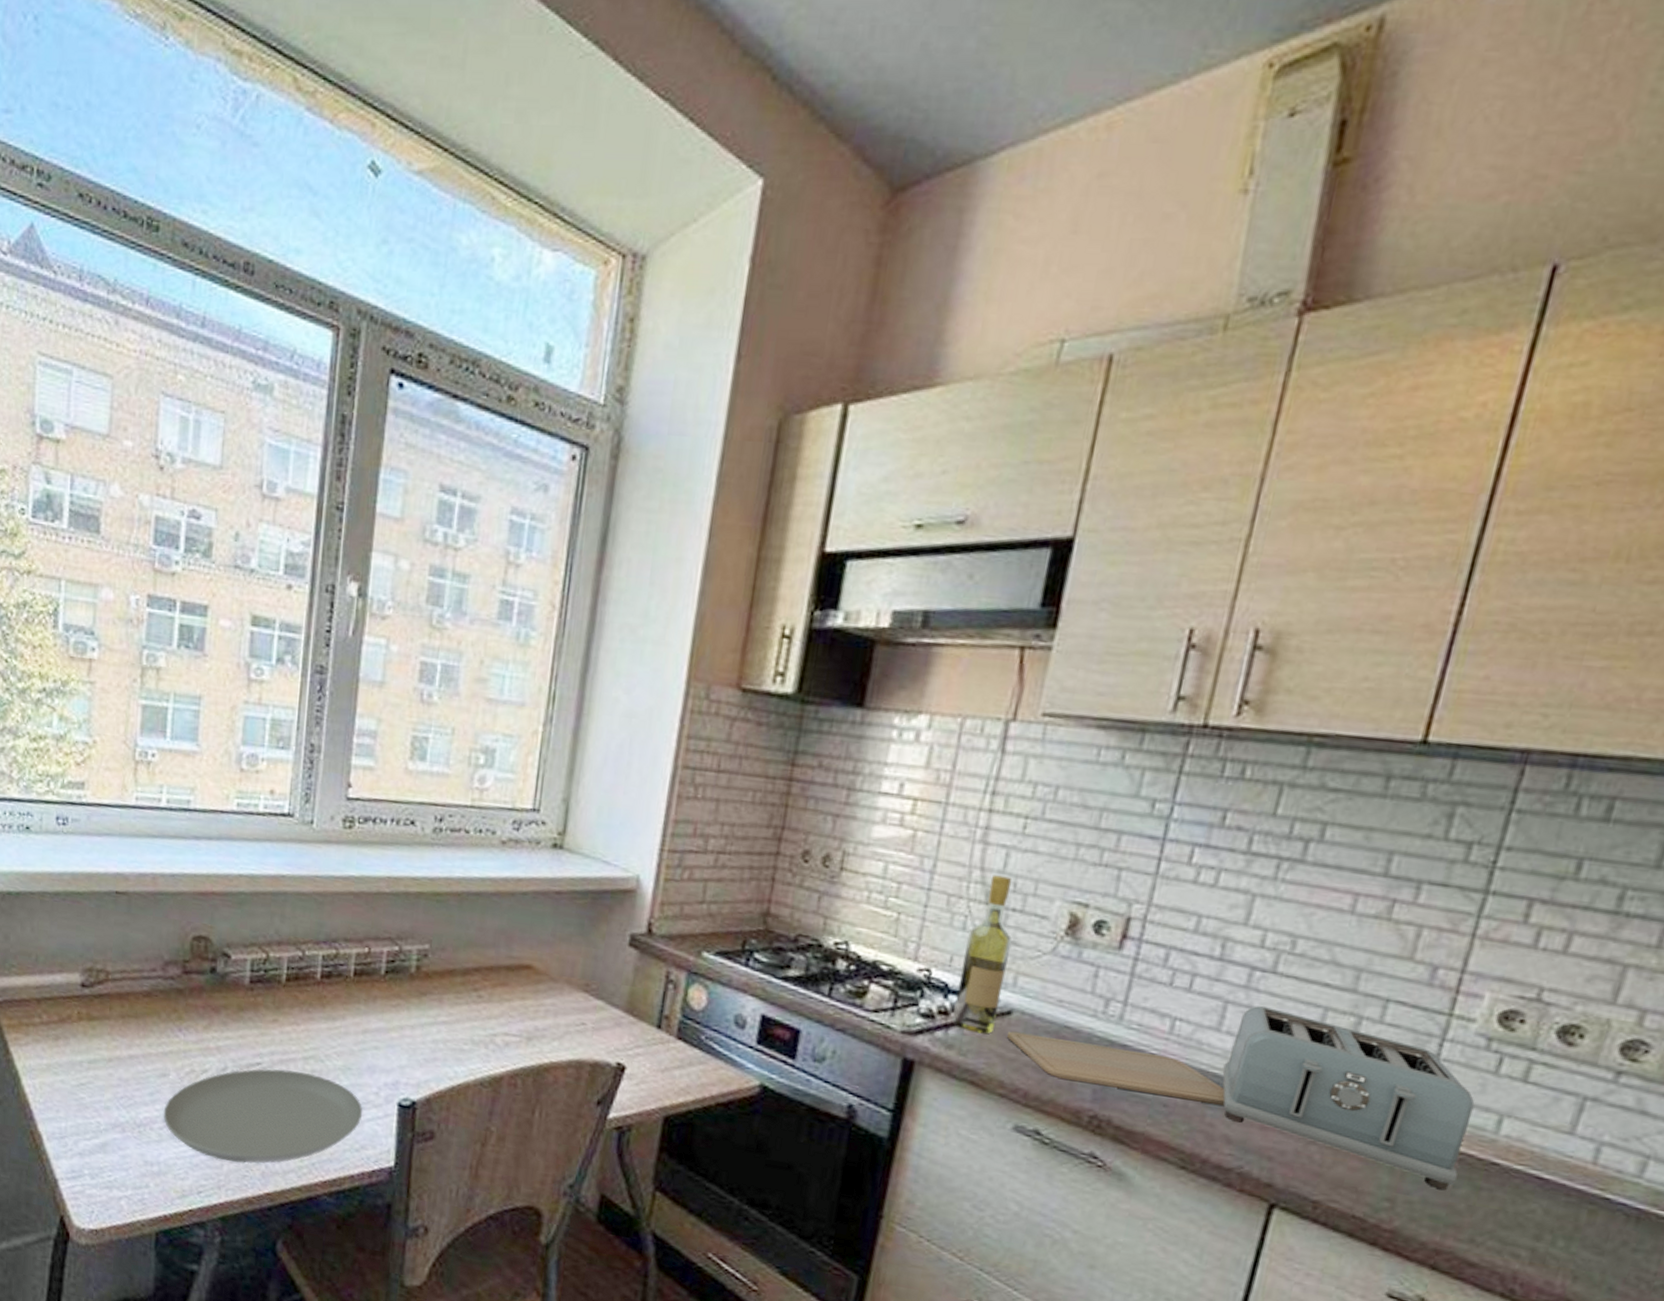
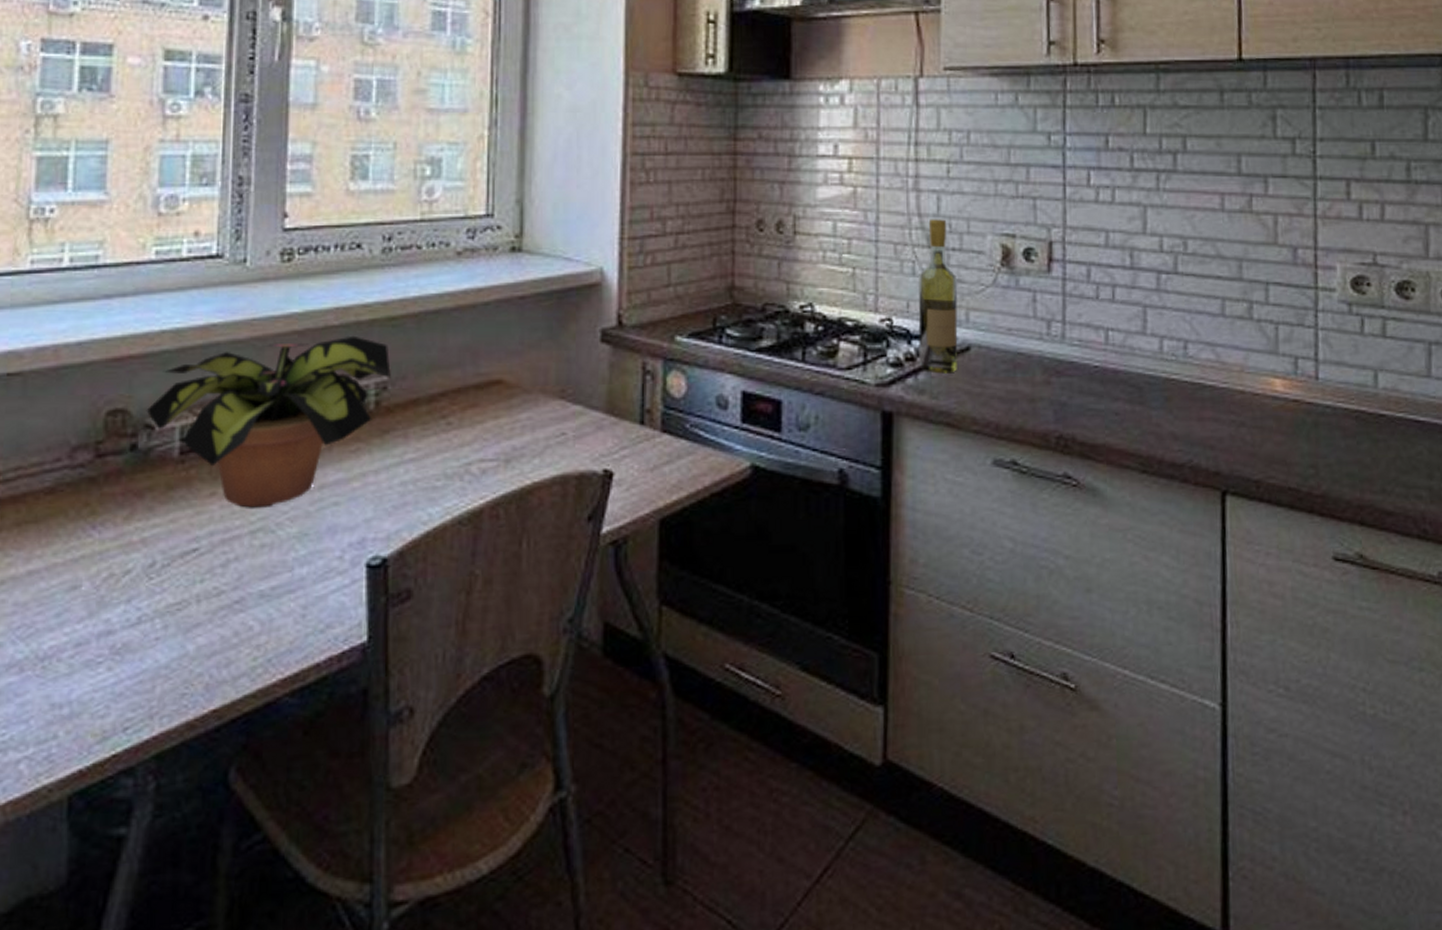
plate: present [163,1068,363,1164] -> none [74,548,326,681]
flower pot: none [224,900,432,1040] -> present [146,335,391,507]
chopping board: present [1007,1031,1226,1106] -> none [971,365,1165,406]
toaster: present [1222,1006,1475,1191] -> none [1156,306,1358,449]

